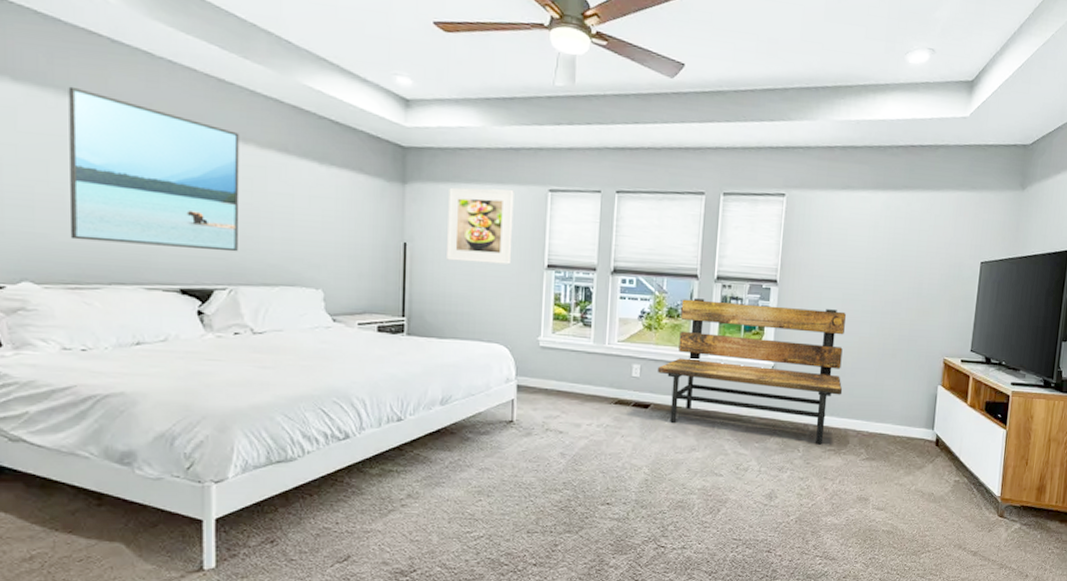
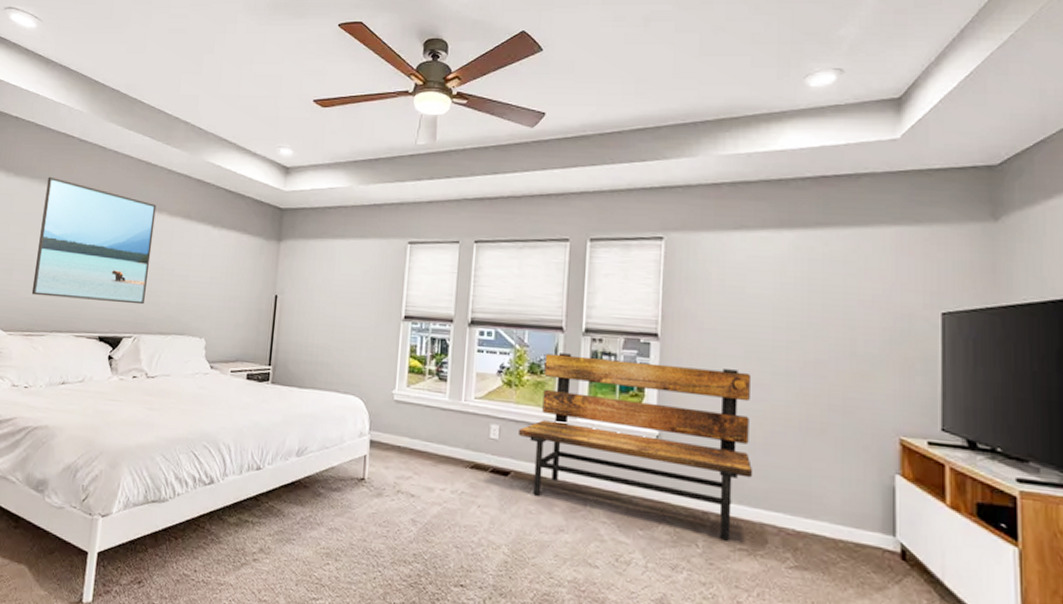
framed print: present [447,187,514,265] -> none [311,243,376,316]

